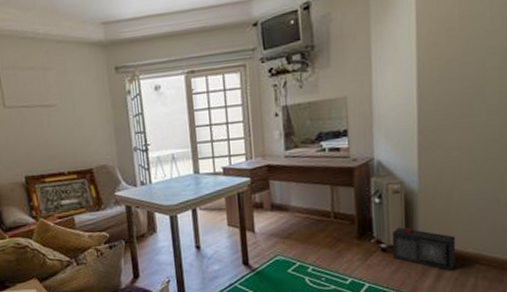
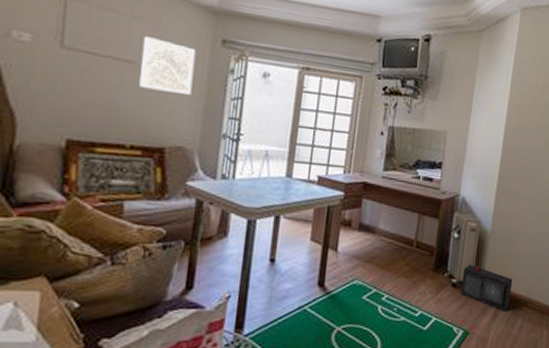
wall art: none [56,81,102,125] -> present [139,36,196,95]

